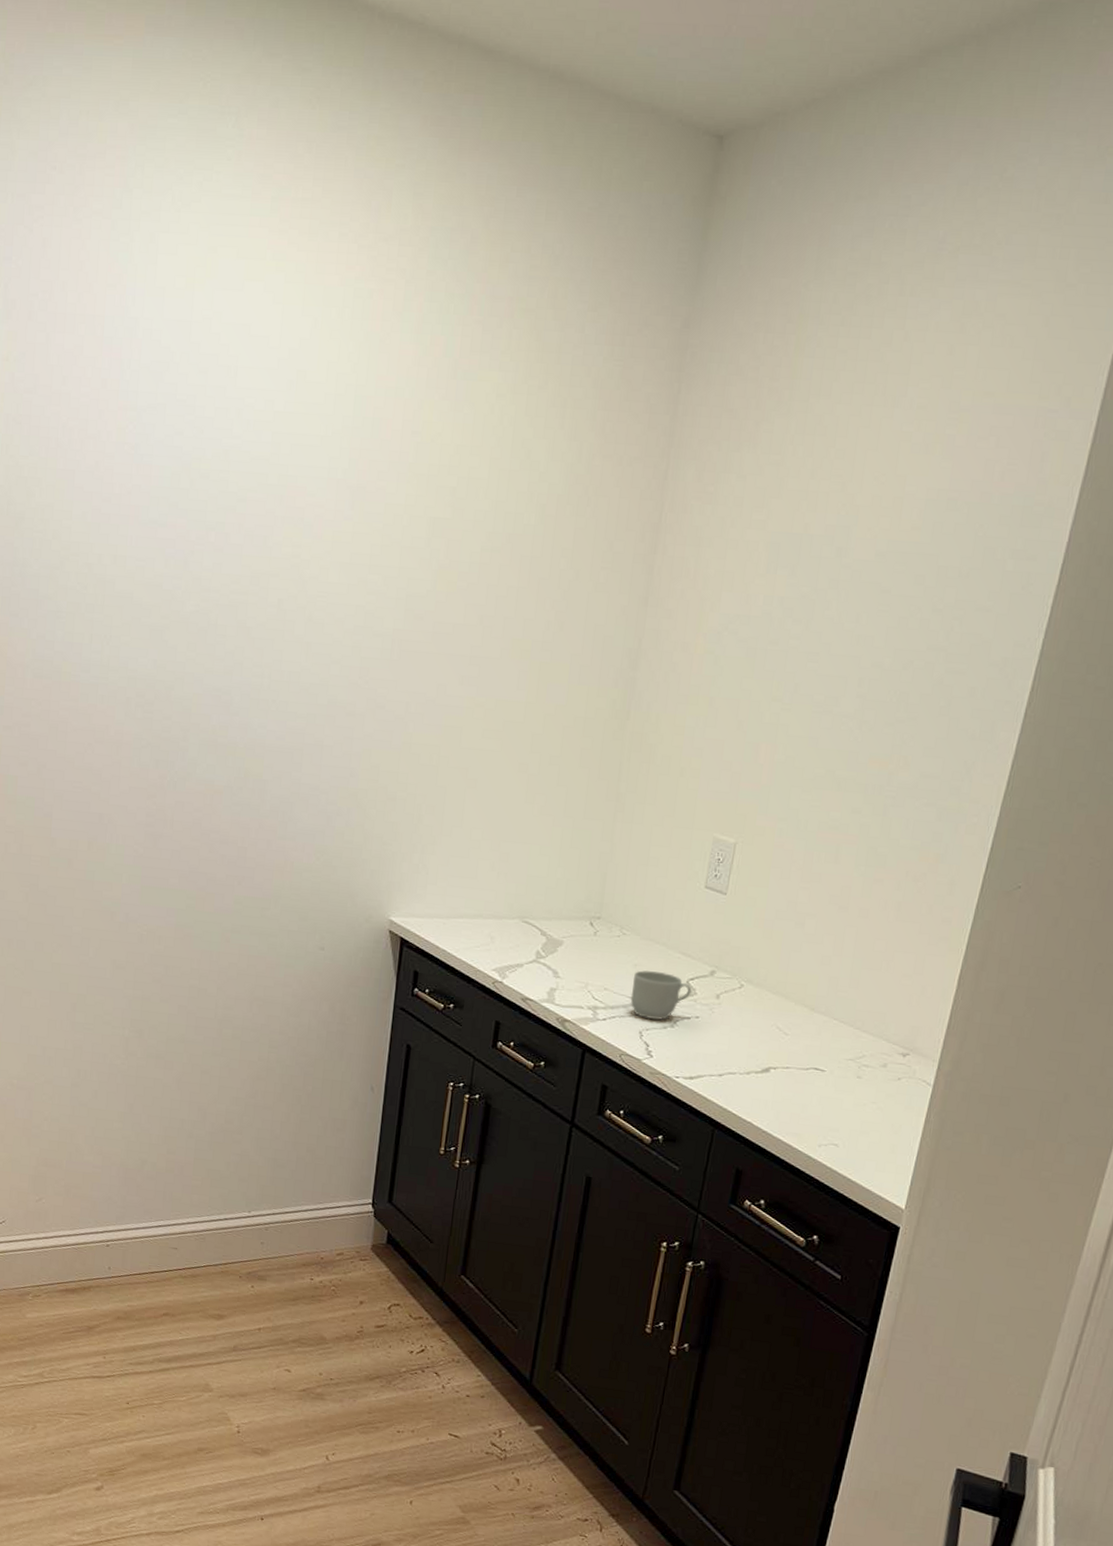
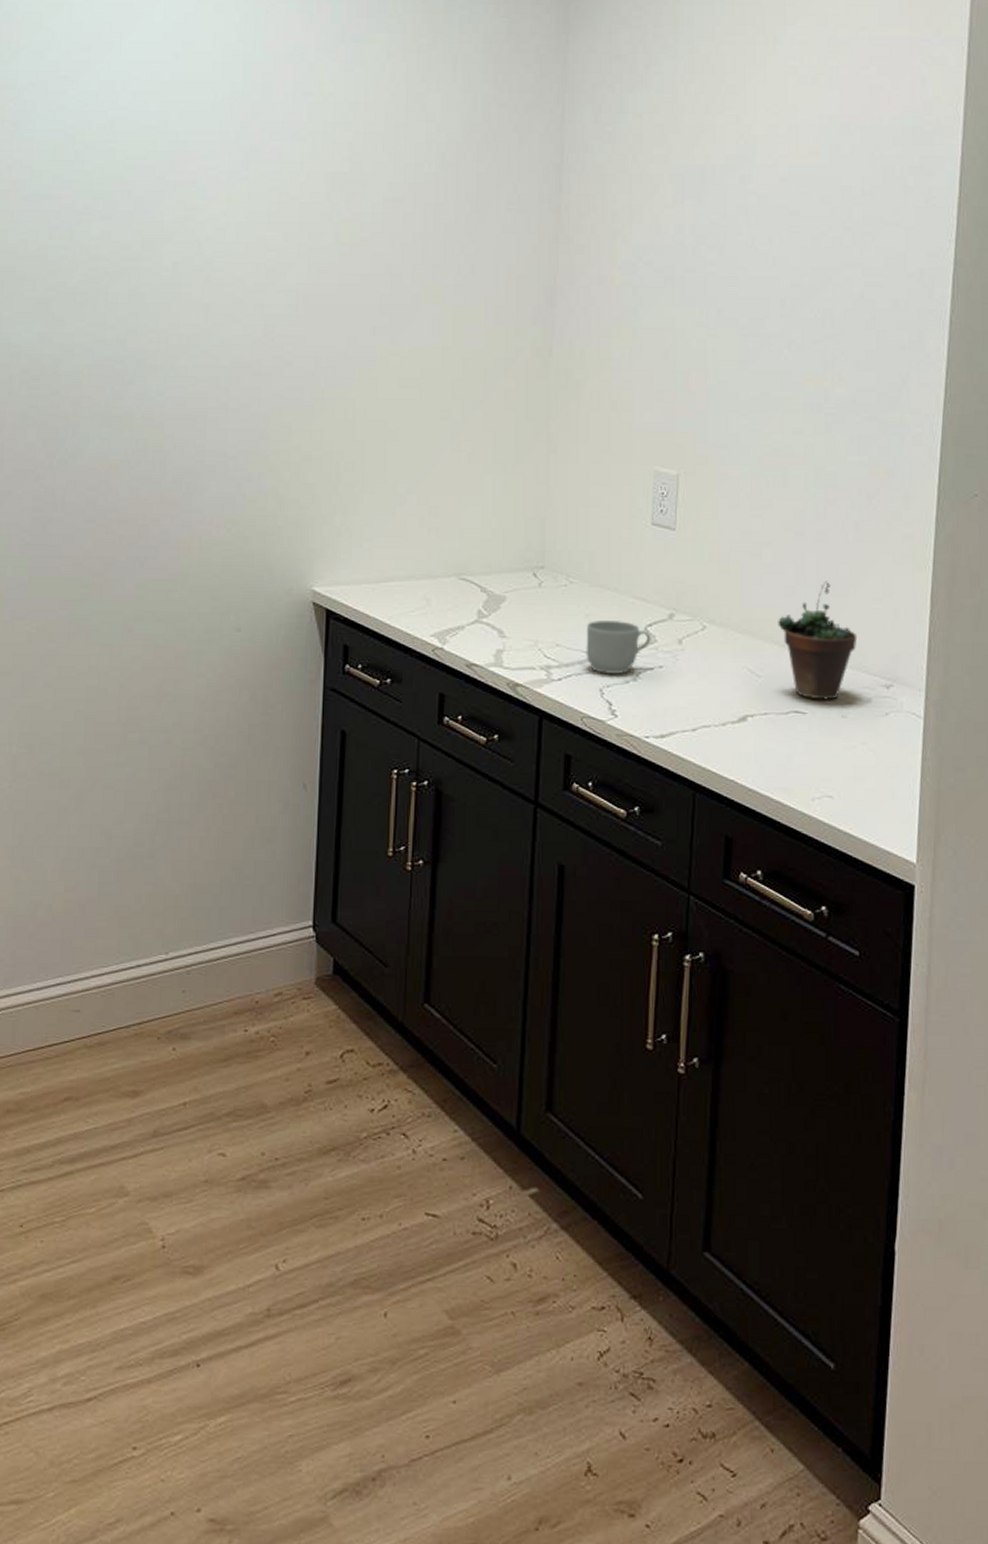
succulent plant: none [810,954,884,1062] -> present [778,581,858,700]

